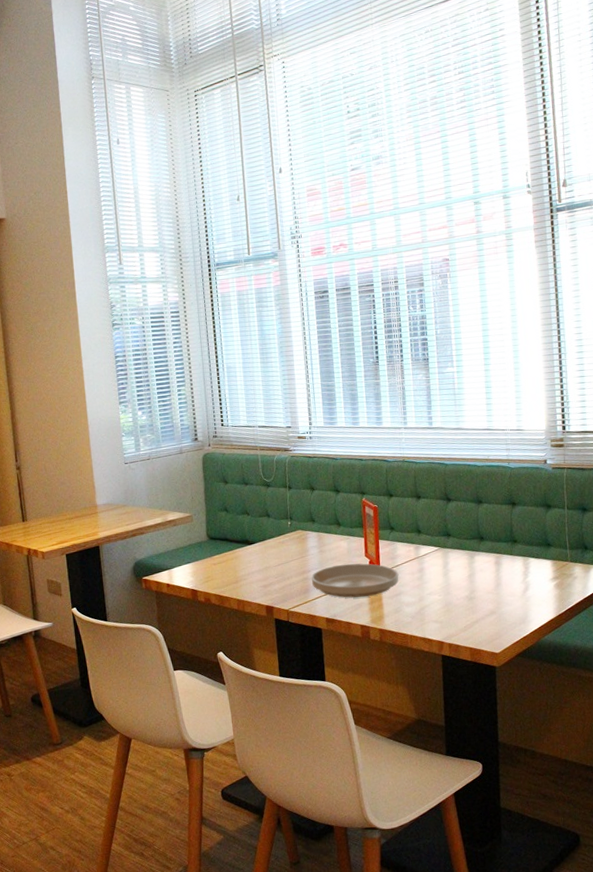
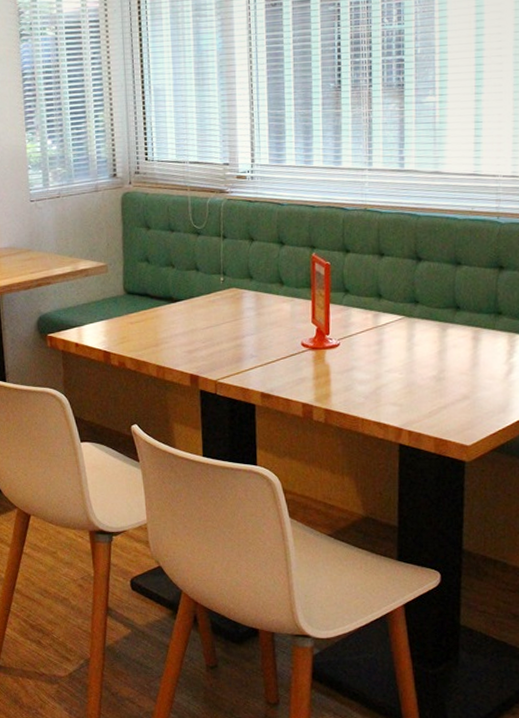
saucer: present [311,563,399,598] -> none [245,330,352,371]

